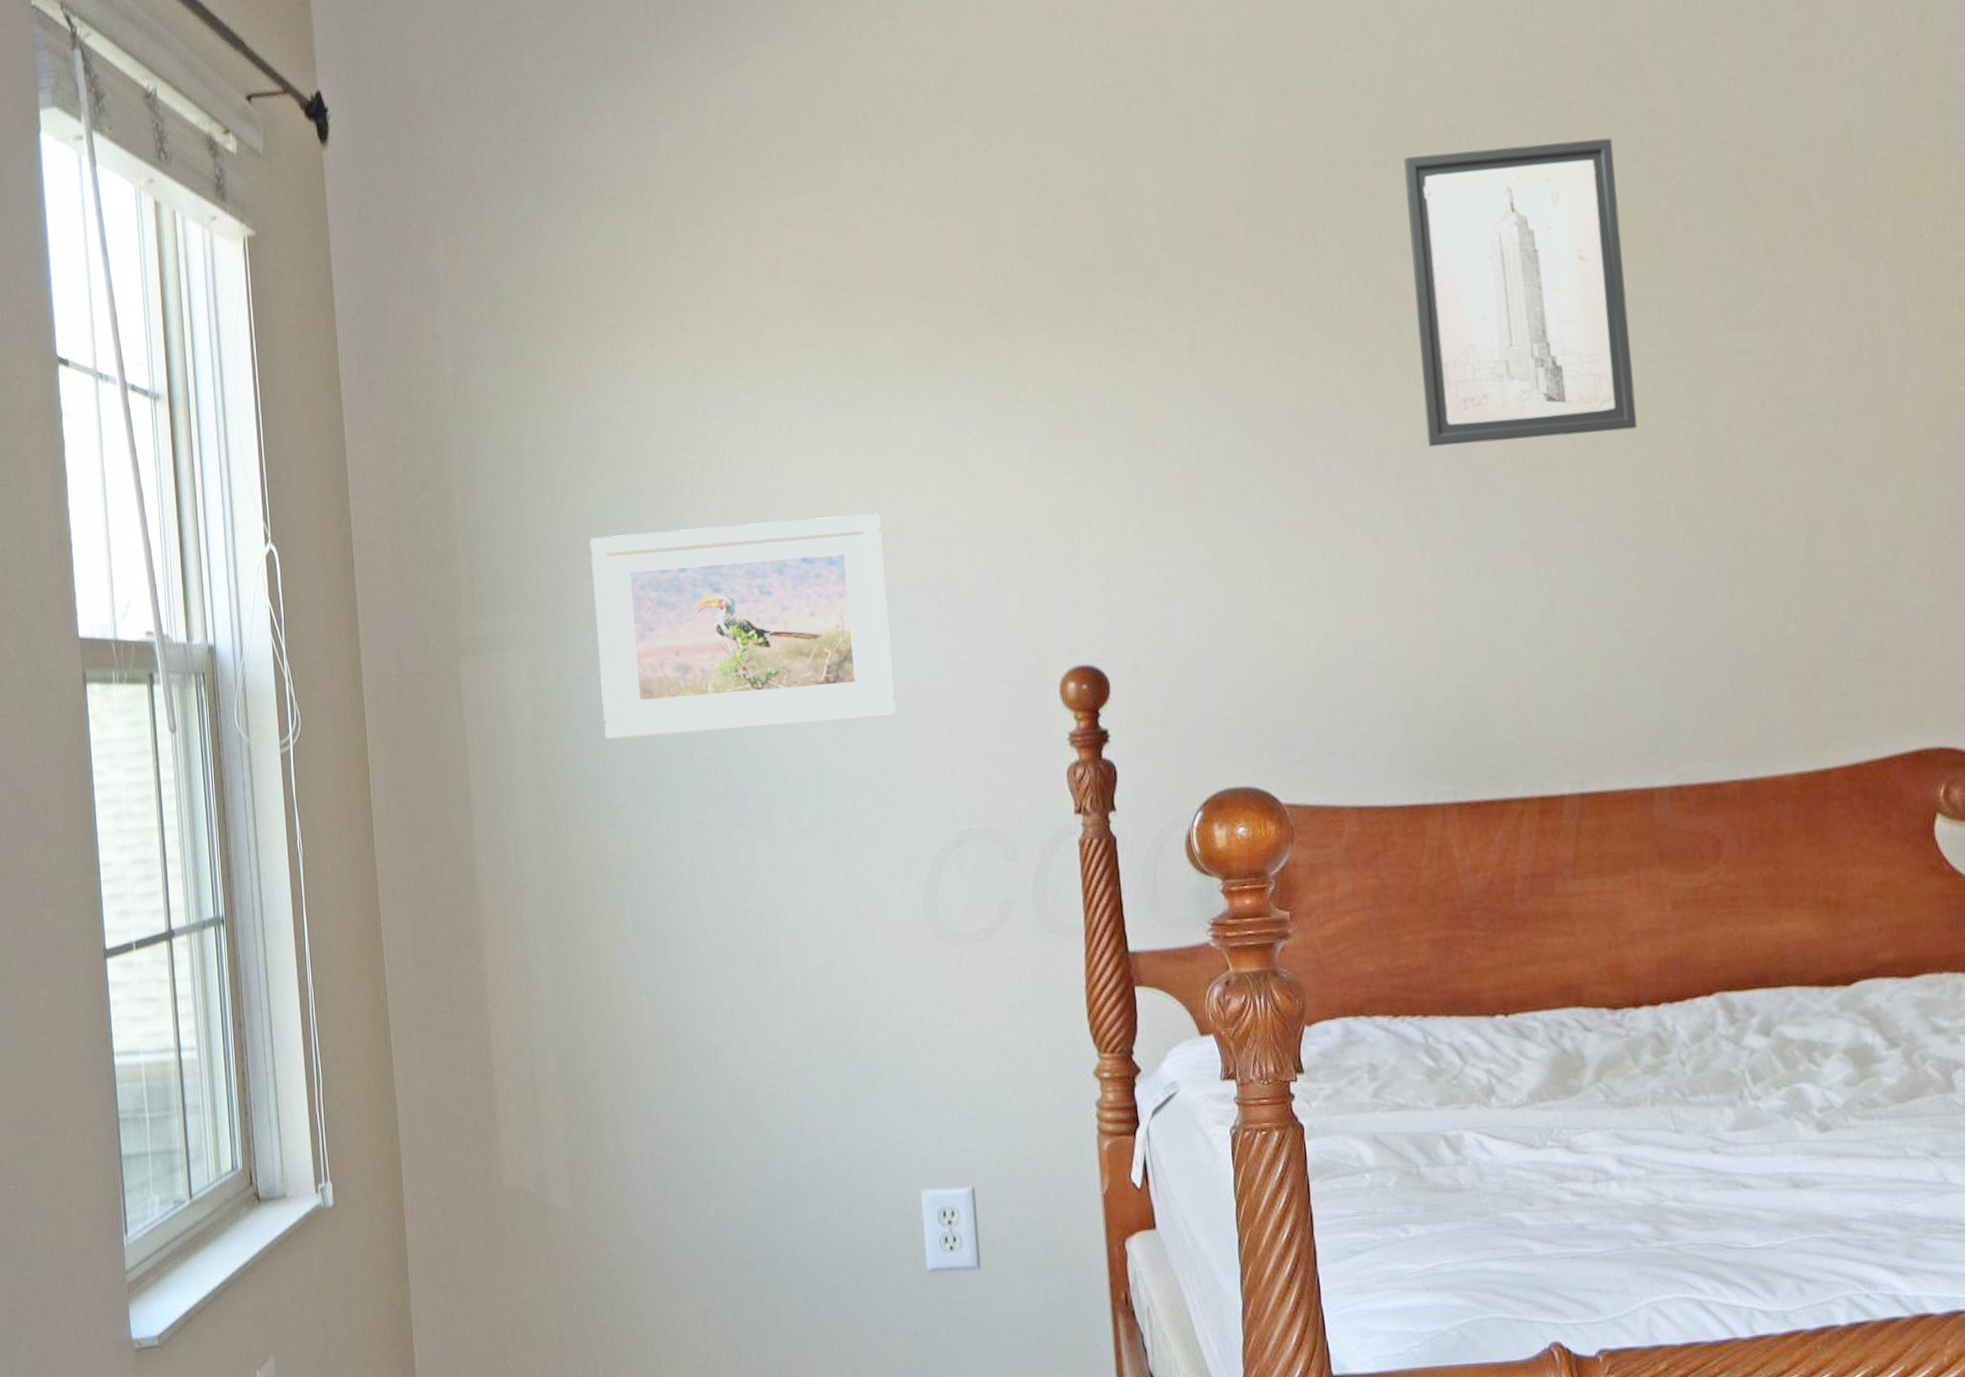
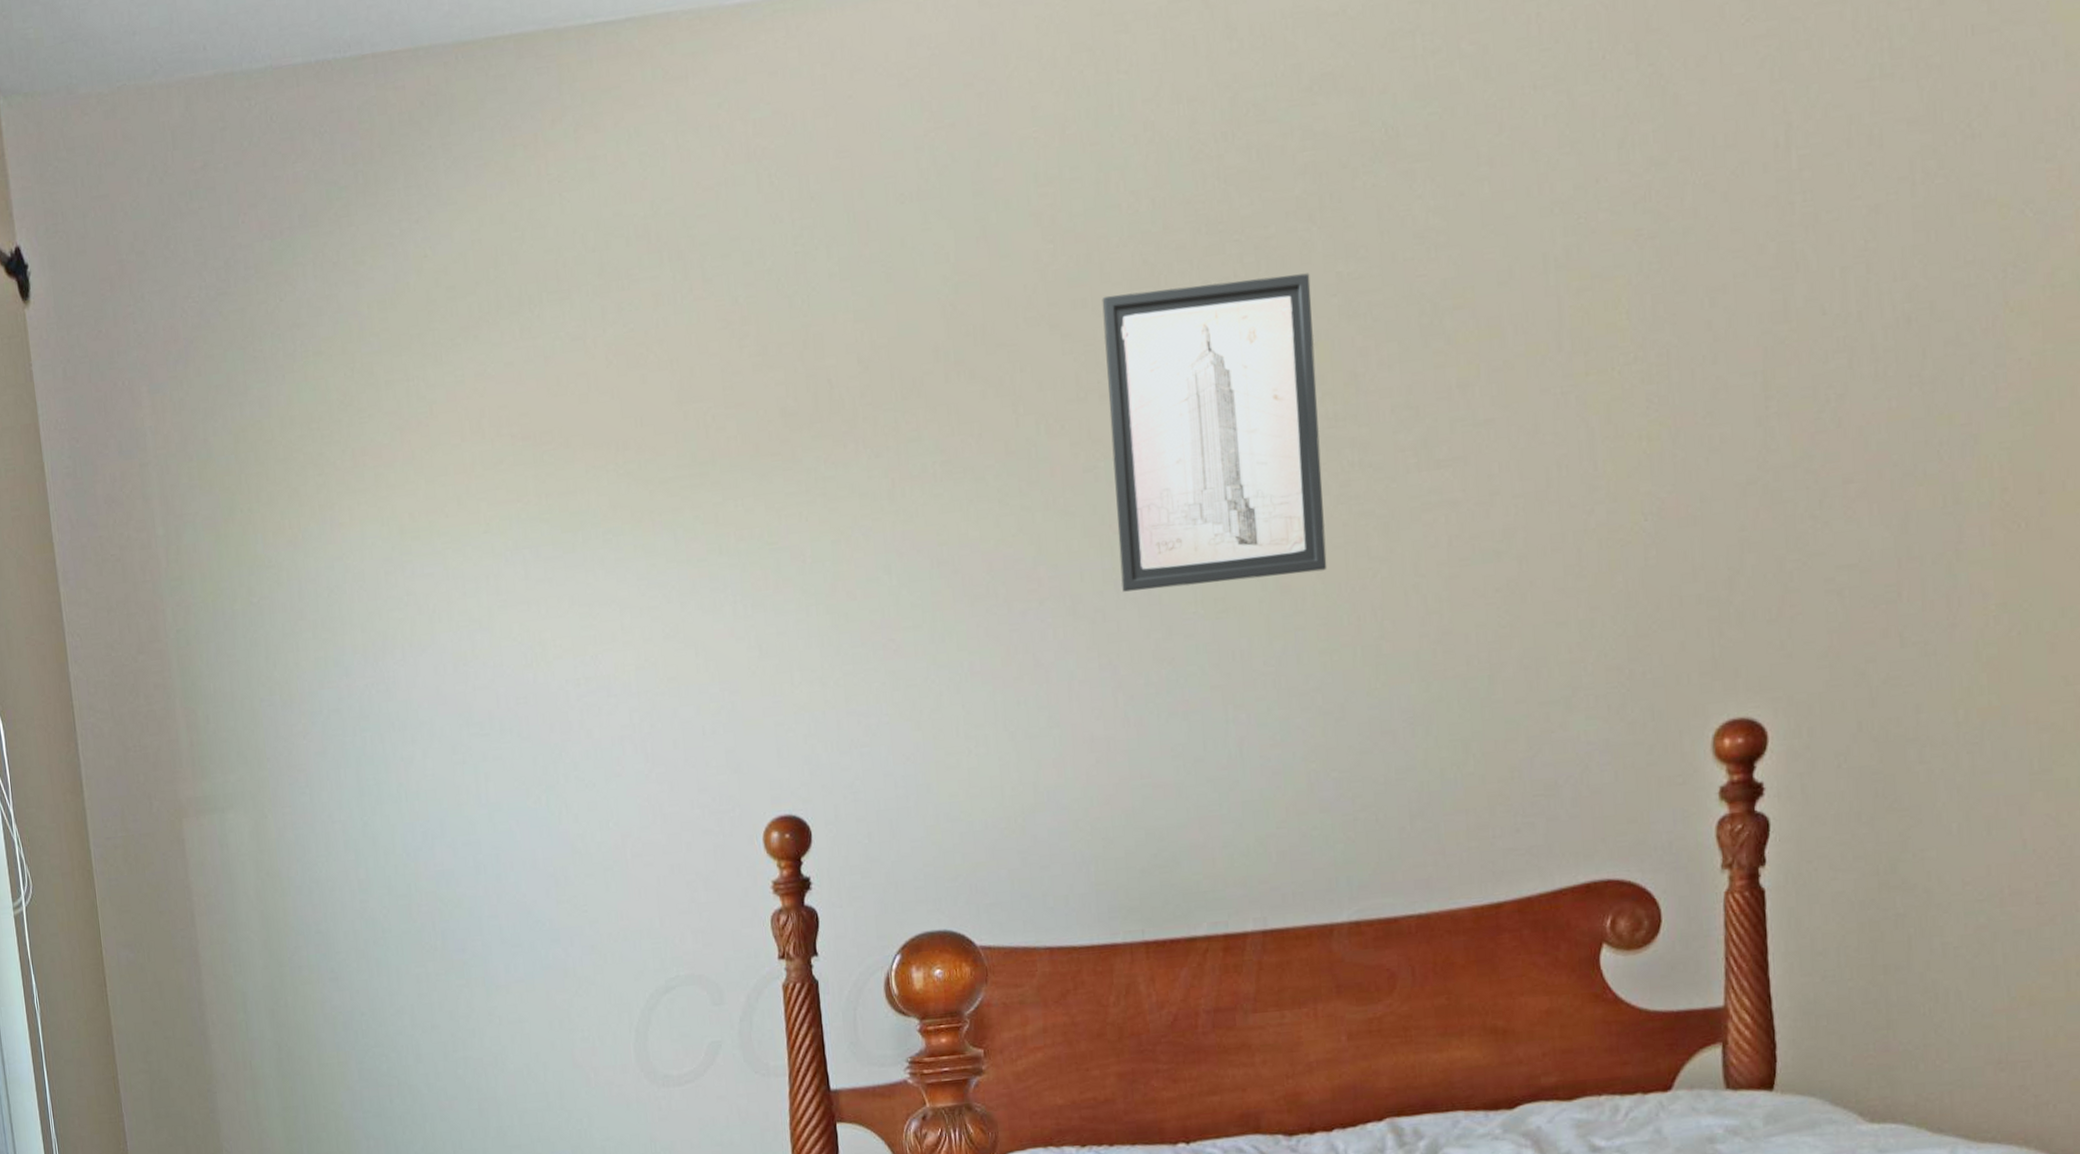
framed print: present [589,513,896,740] -> none [304,668,606,896]

